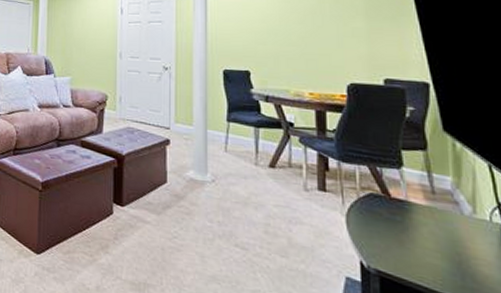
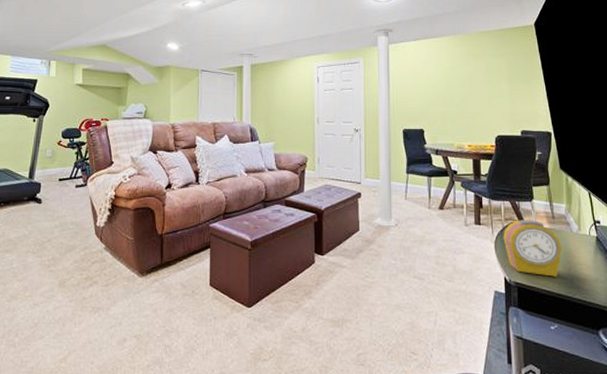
alarm clock: none [358,190,447,271] -> present [503,220,562,277]

